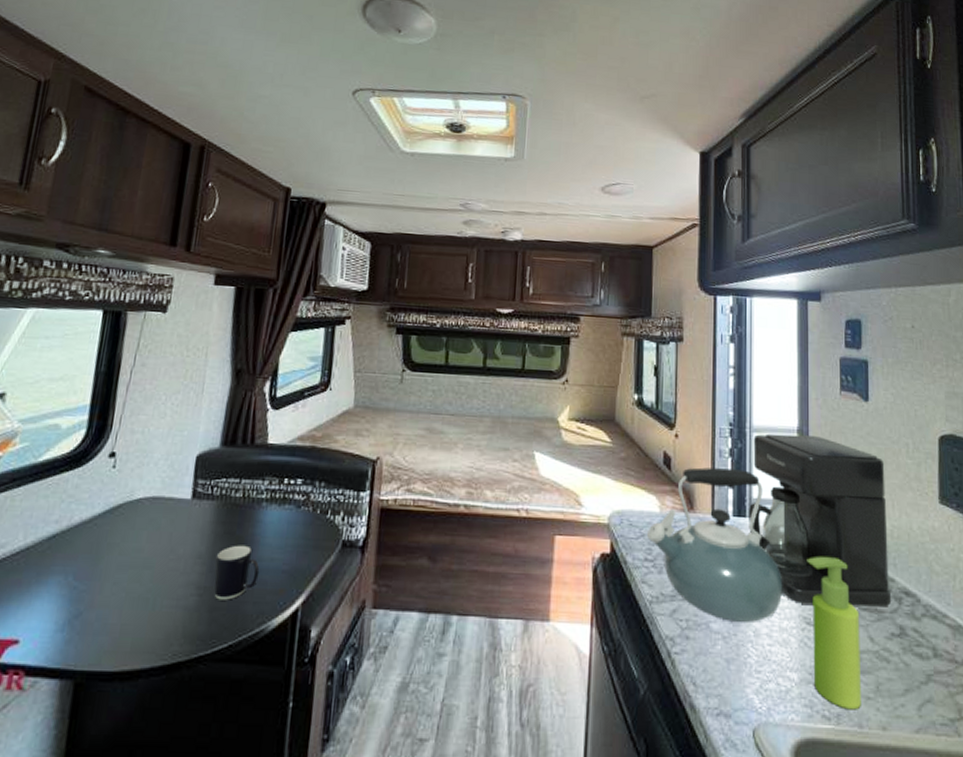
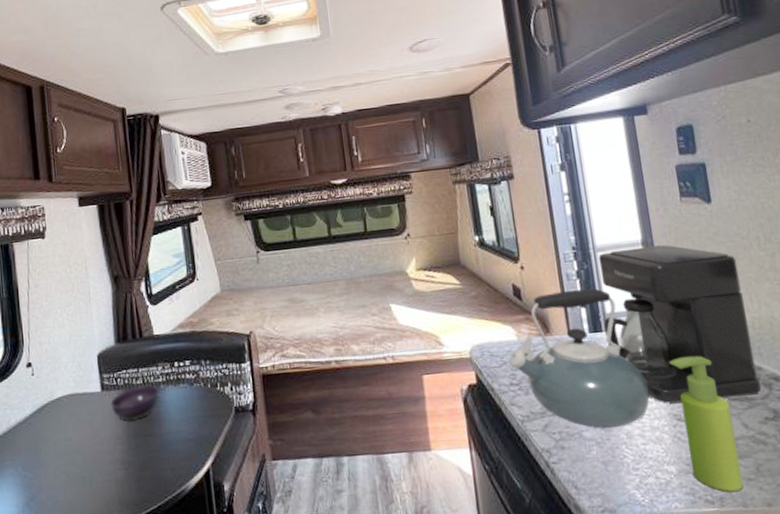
bowl: none [198,500,261,539] -> present [110,385,161,421]
mug: present [214,545,260,600] -> none [131,422,171,471]

